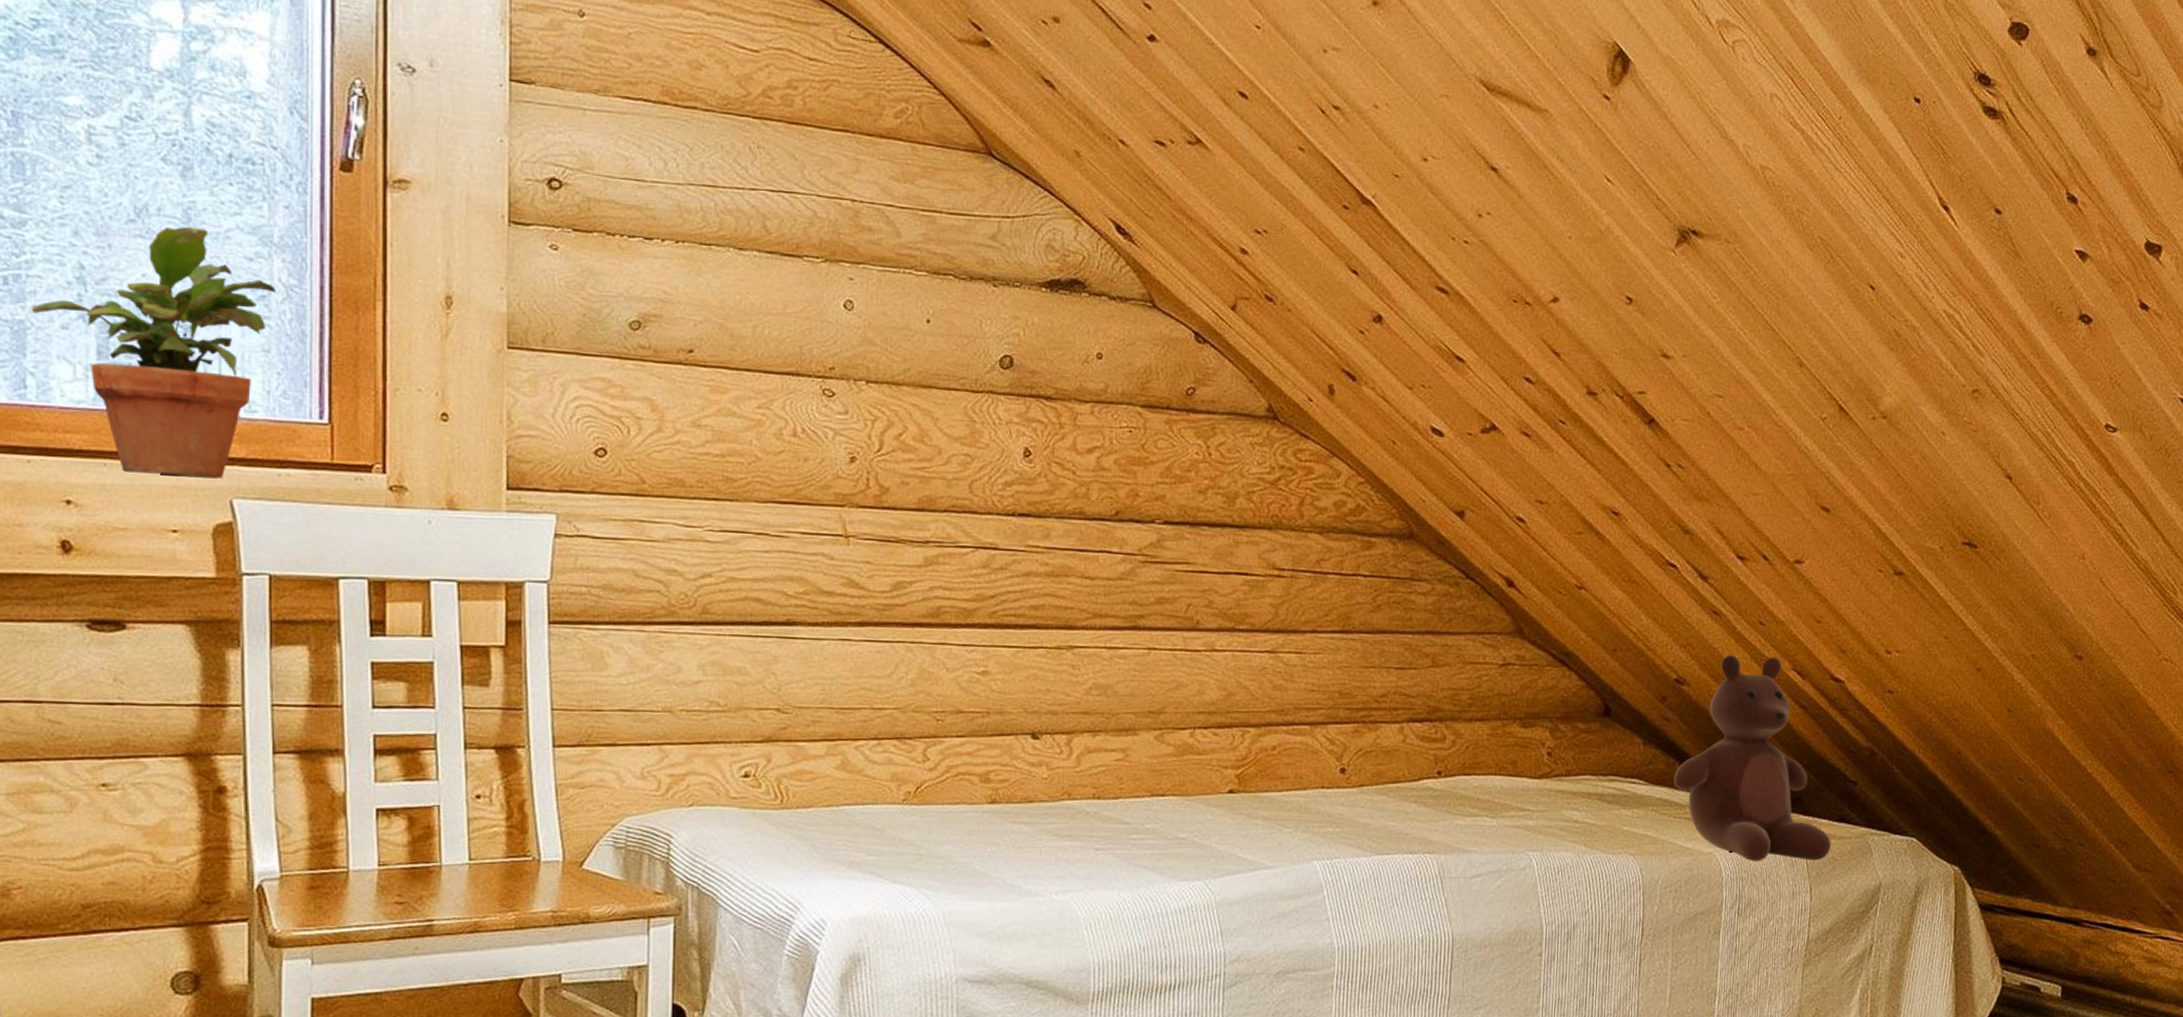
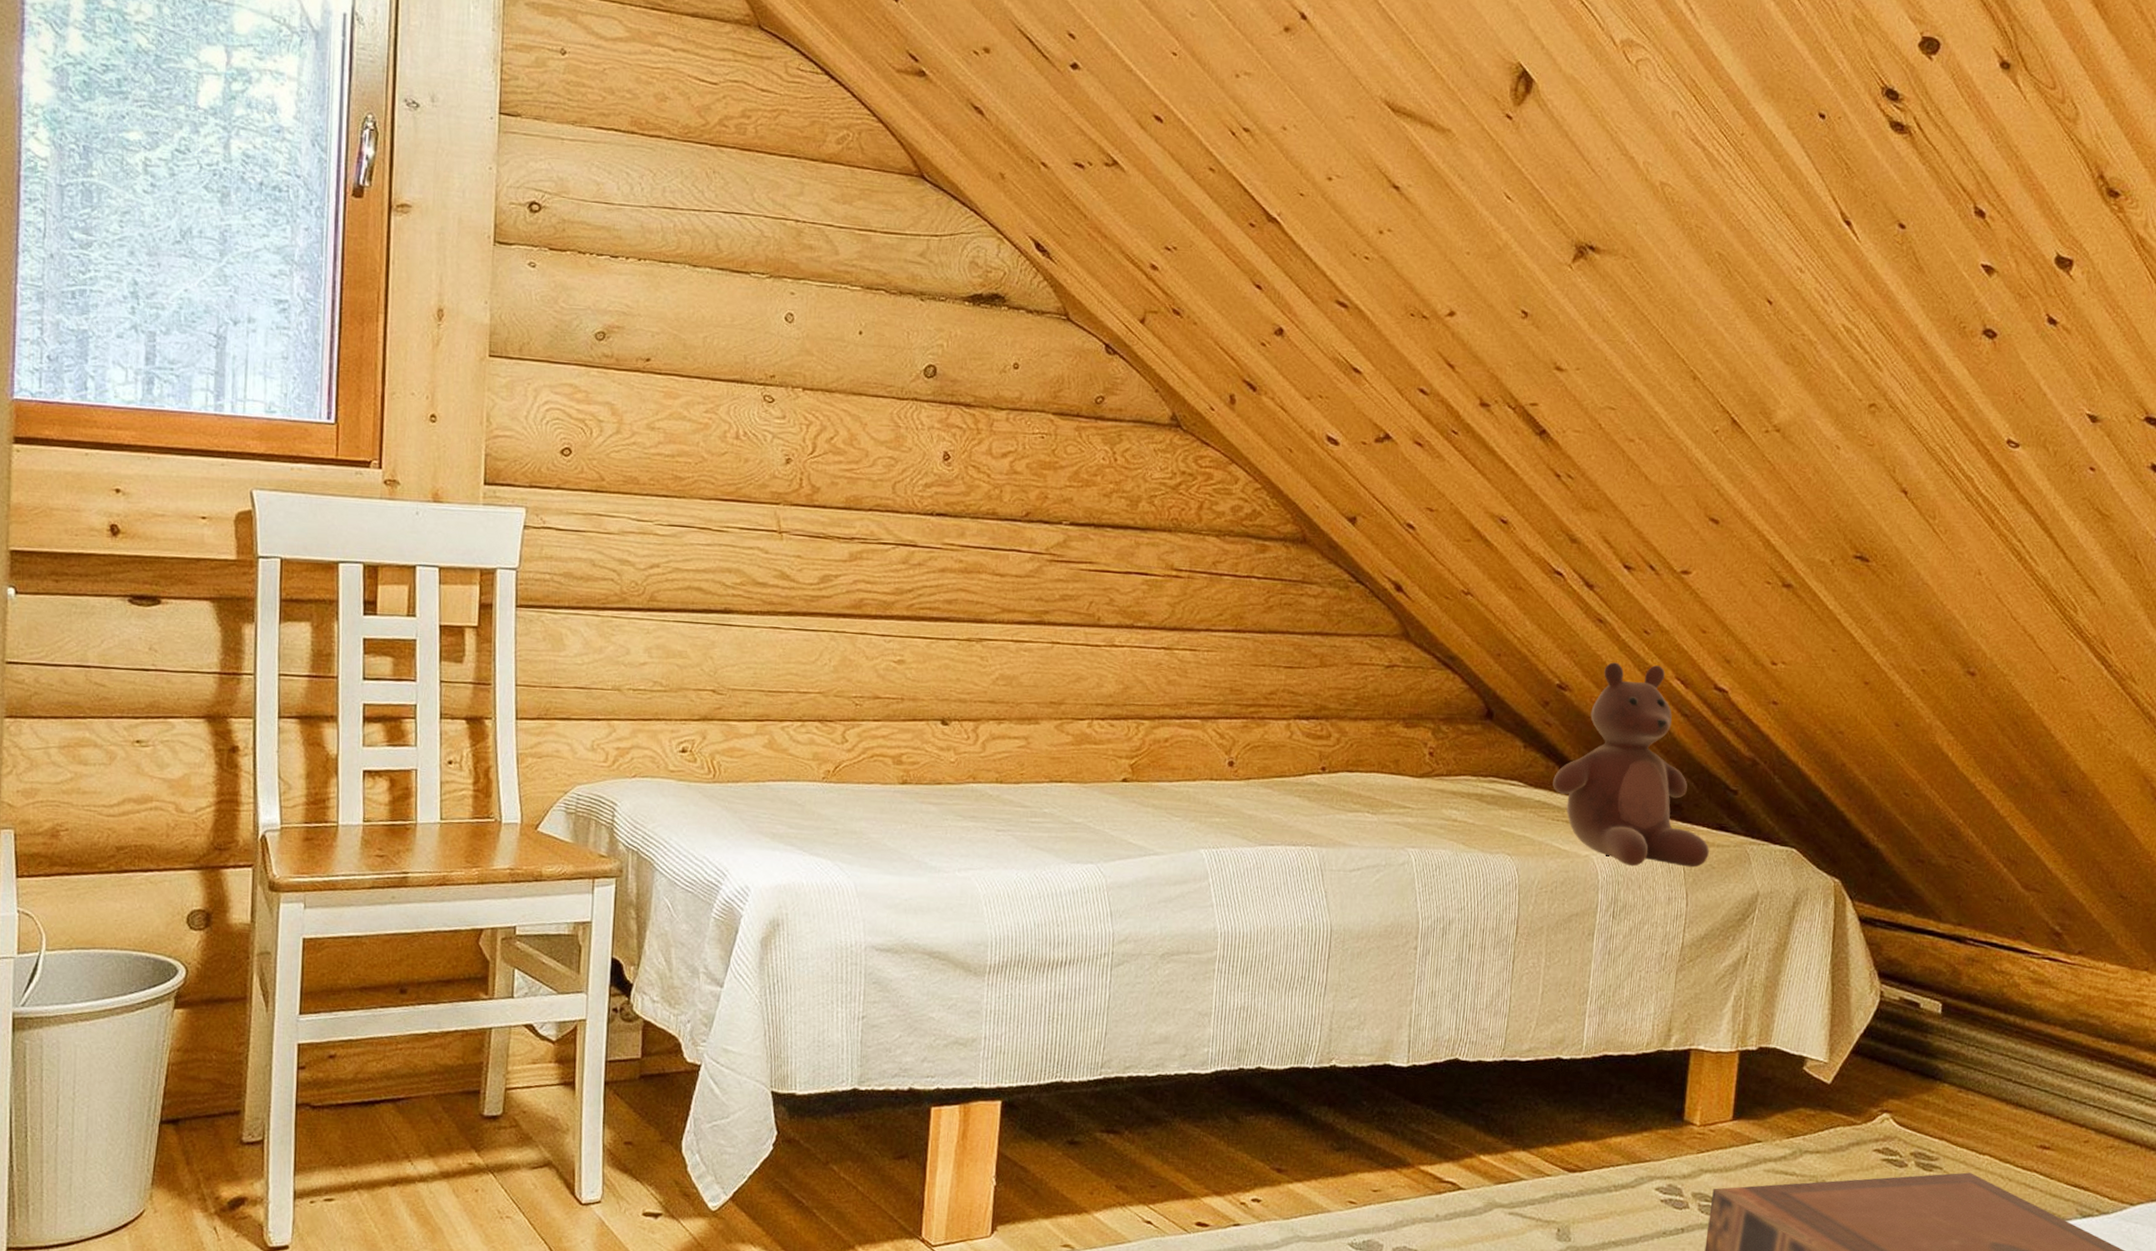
potted plant: present [31,226,276,478] -> none [93,247,295,471]

